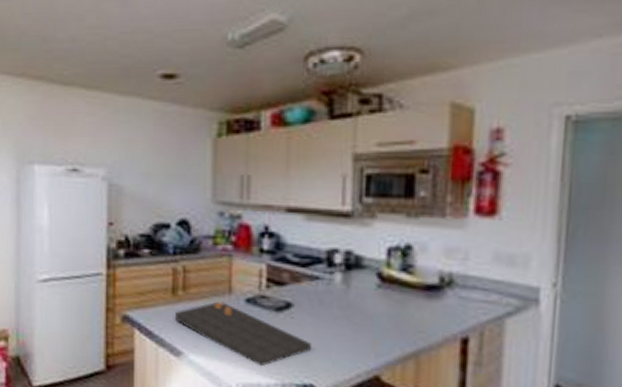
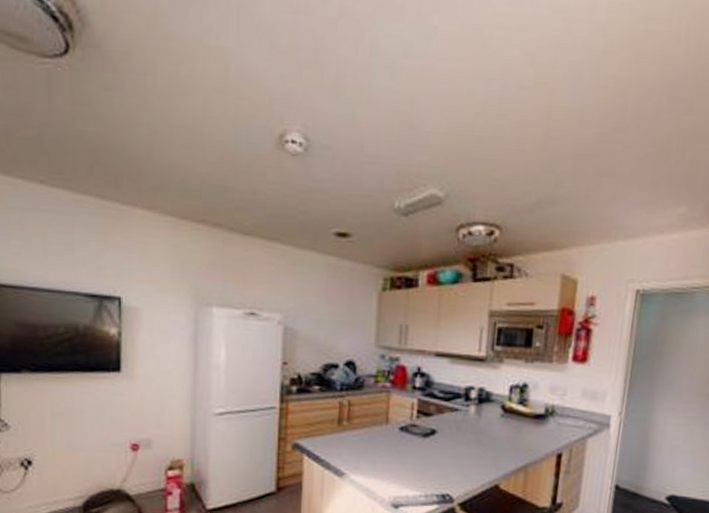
cutting board: present [175,301,311,367] -> none [340,430,449,482]

